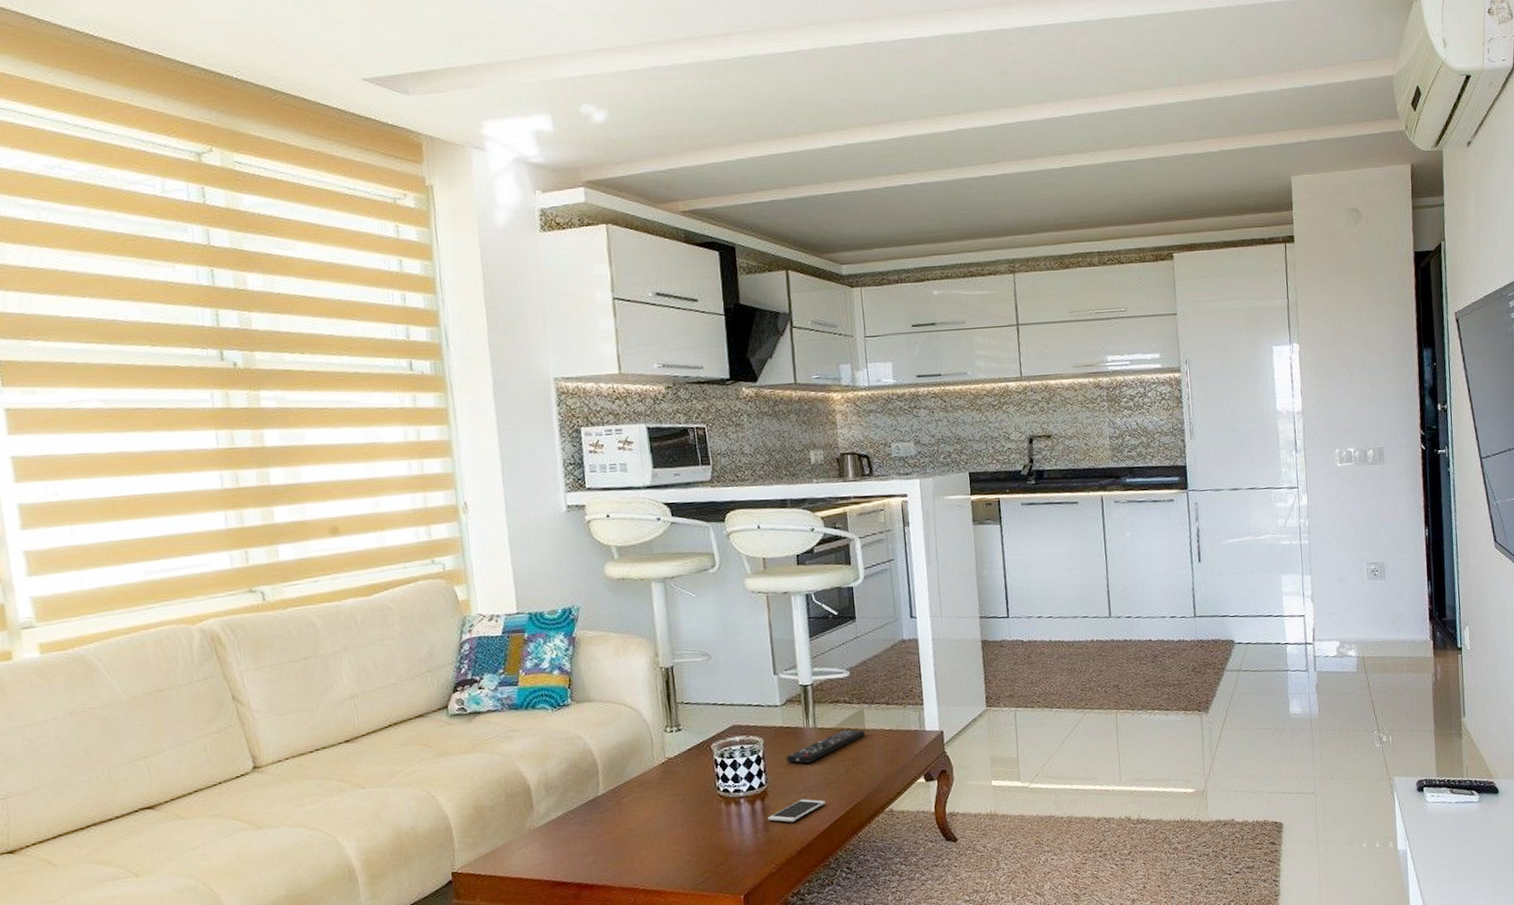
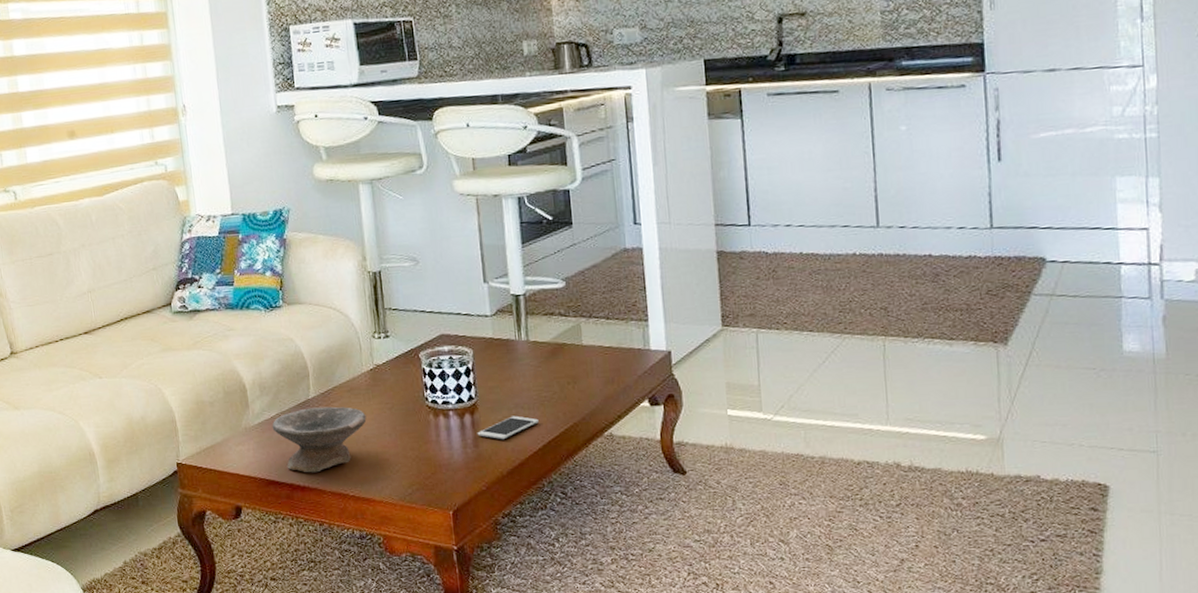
bowl: none [558,801,658,871] -> present [272,406,367,473]
remote control: present [786,729,865,764] -> none [496,344,582,378]

